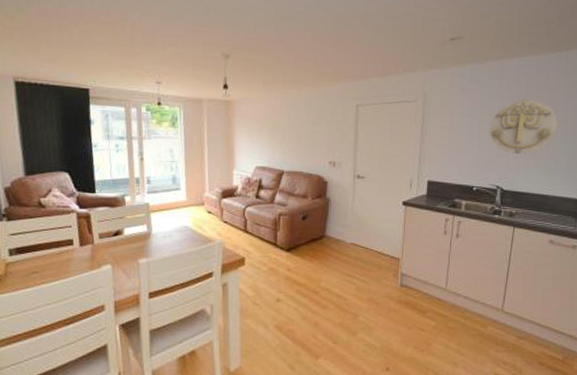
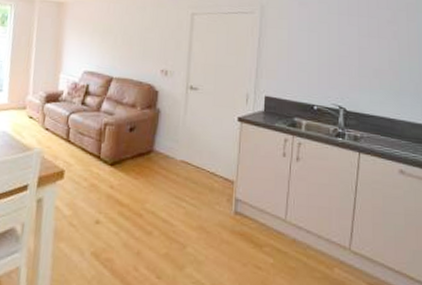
wall decoration: present [489,99,558,155] -> none [329,16,402,74]

